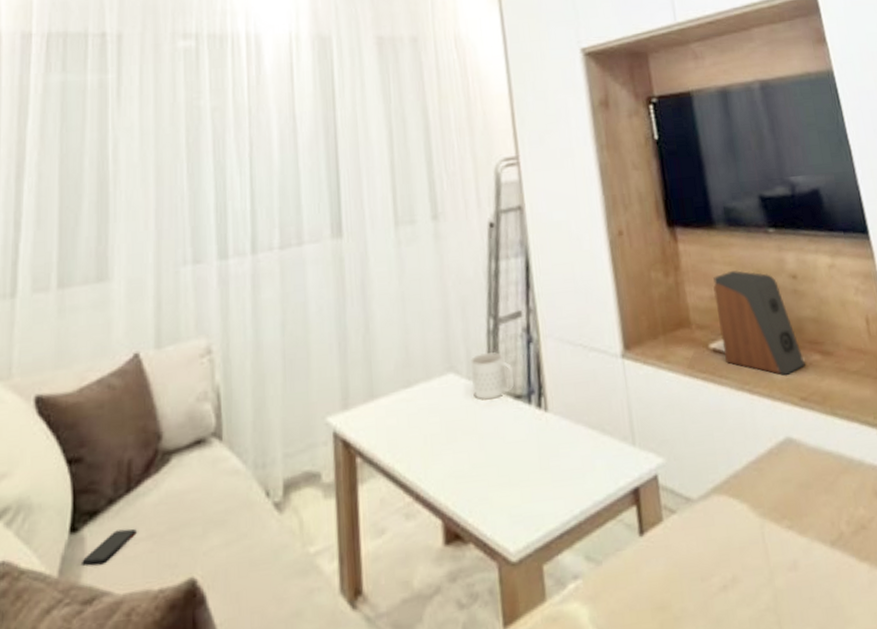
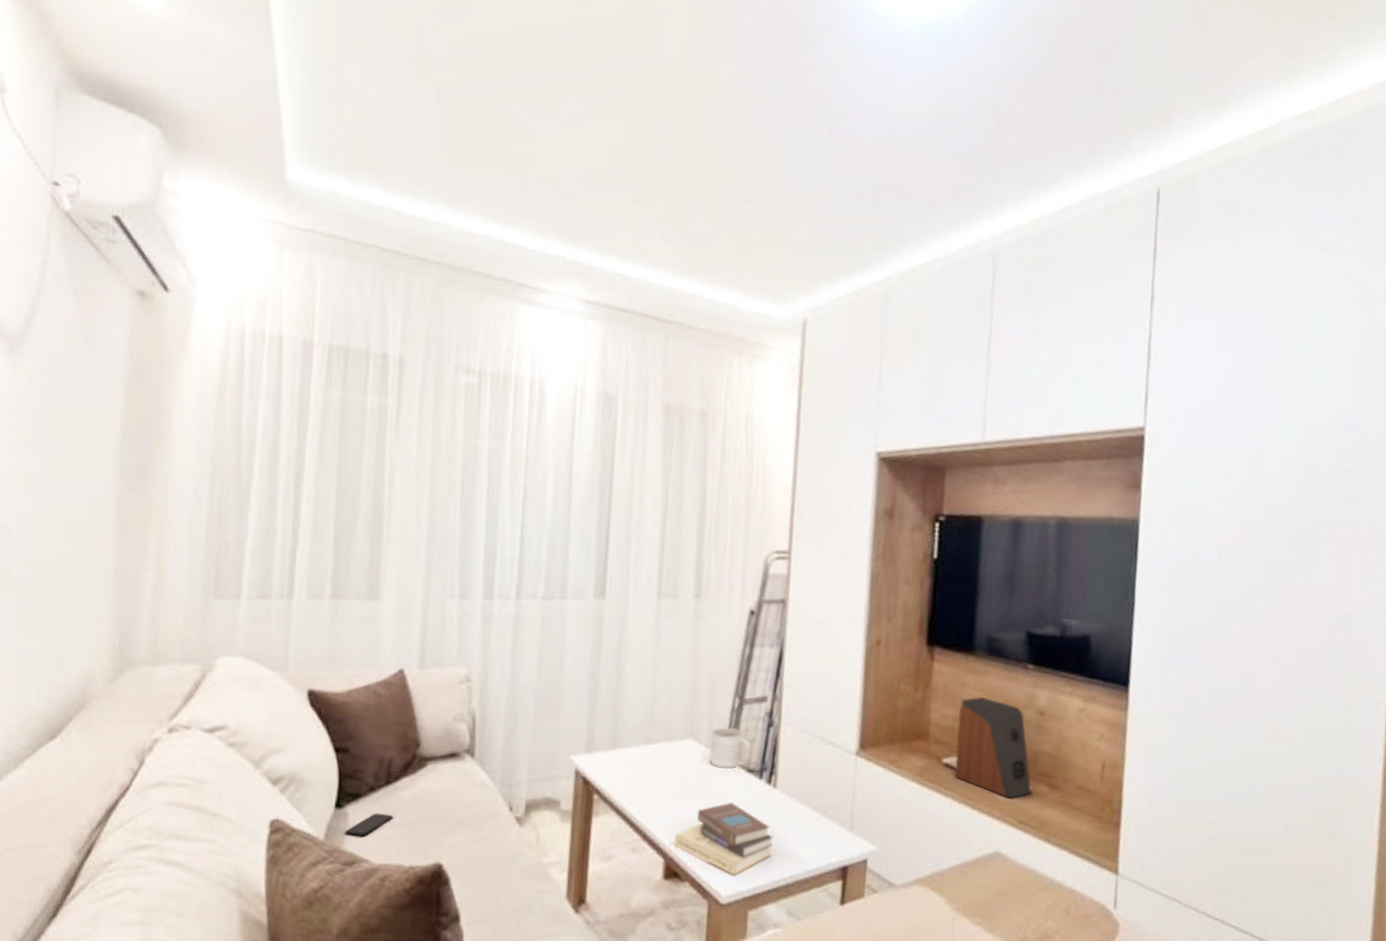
books: none [450,436,557,525] -> present [674,801,773,875]

